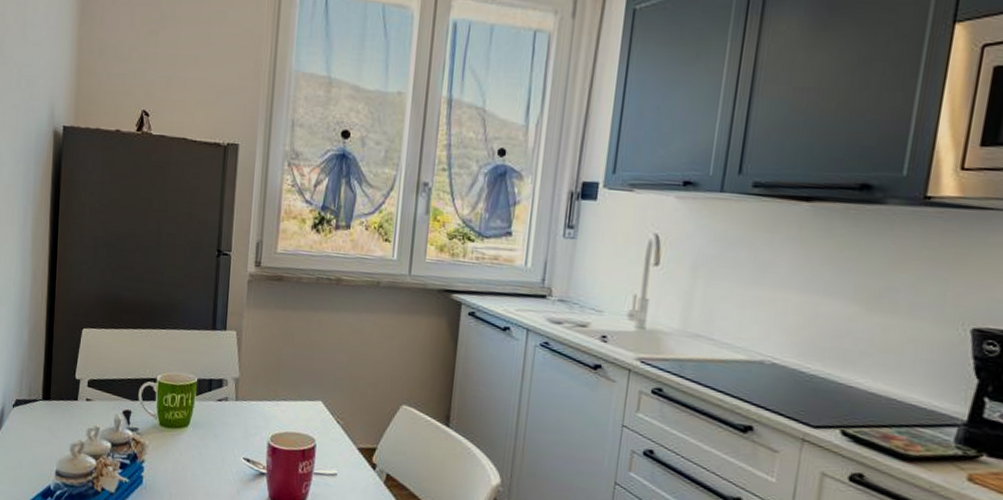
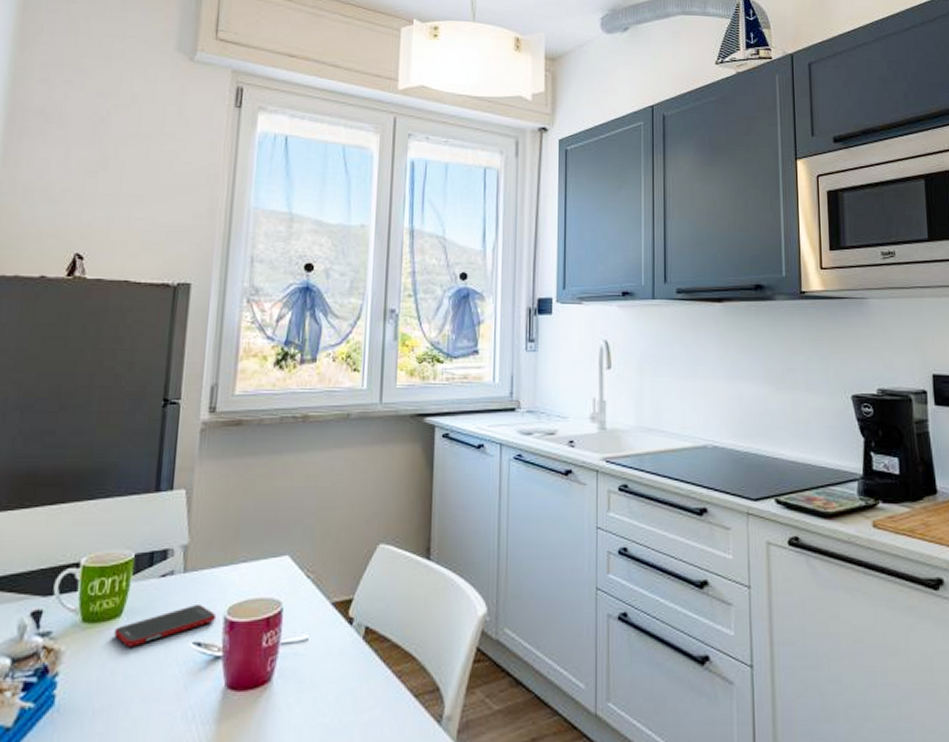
cell phone: none [183,428,262,452] -> present [113,605,217,647]

